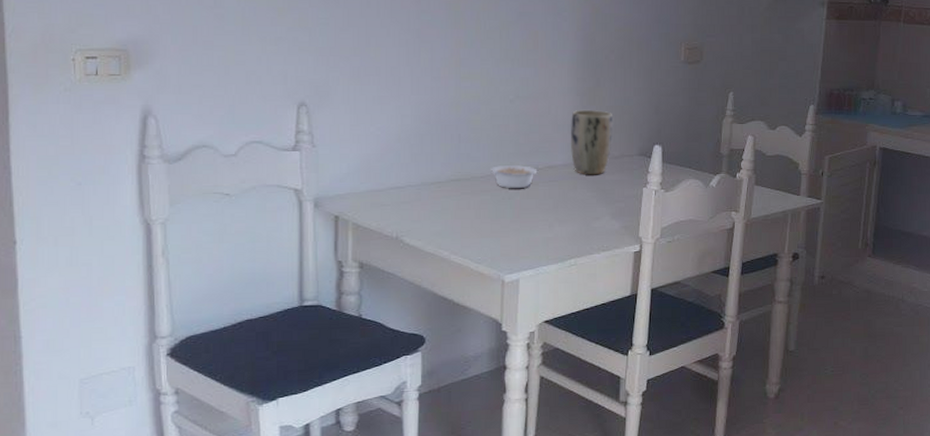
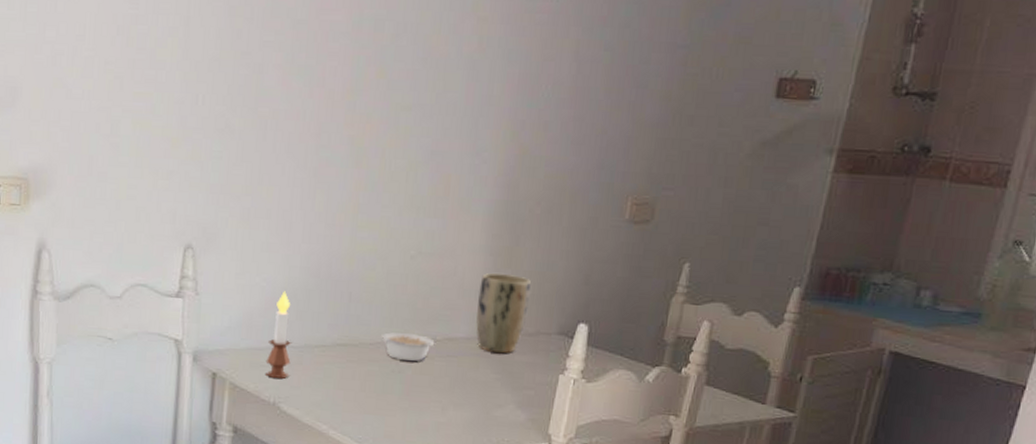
candle: none [386,138,410,215] -> present [265,291,292,379]

